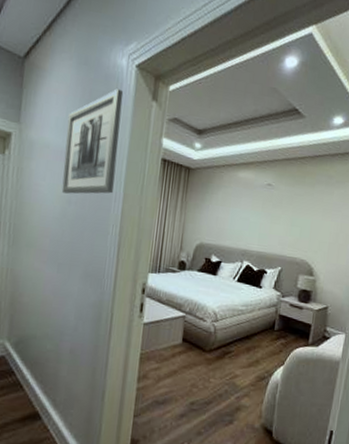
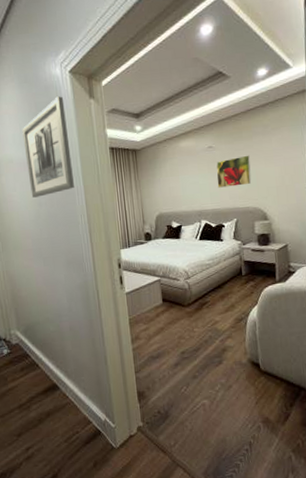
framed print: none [268,201,309,234] -> present [216,155,252,188]

